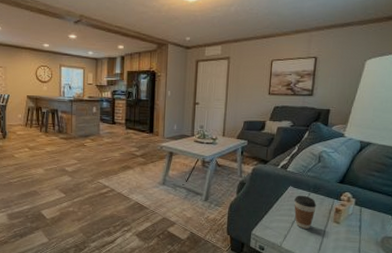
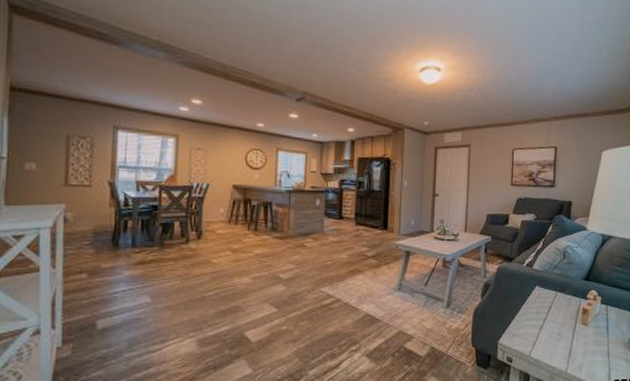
coffee cup: present [294,195,317,229] -> none [541,295,564,334]

